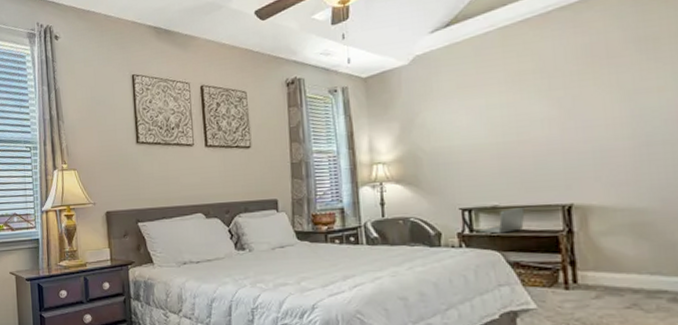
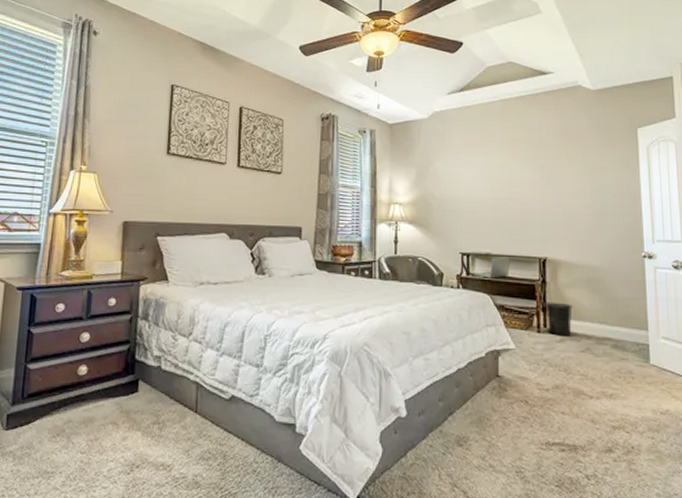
waste bin: none [573,253,612,293] -> present [545,301,573,338]

